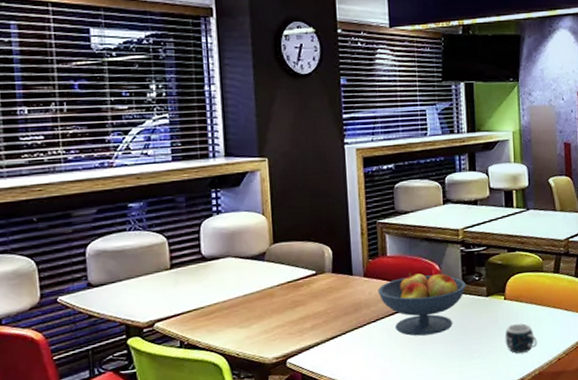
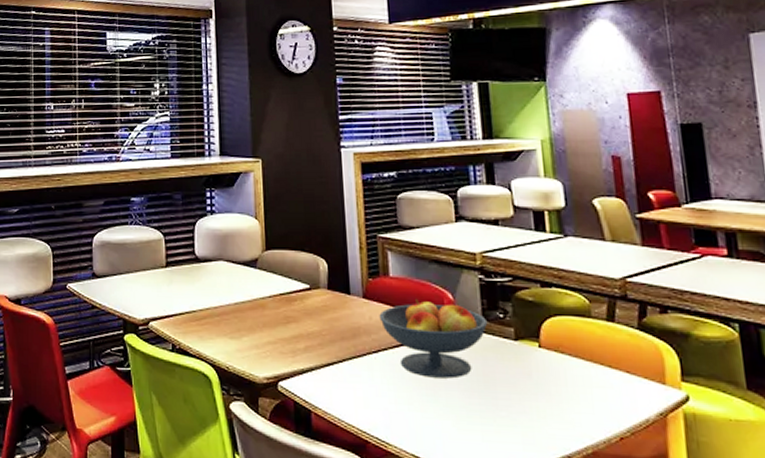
mug: present [505,323,537,354] -> none [541,381,589,423]

